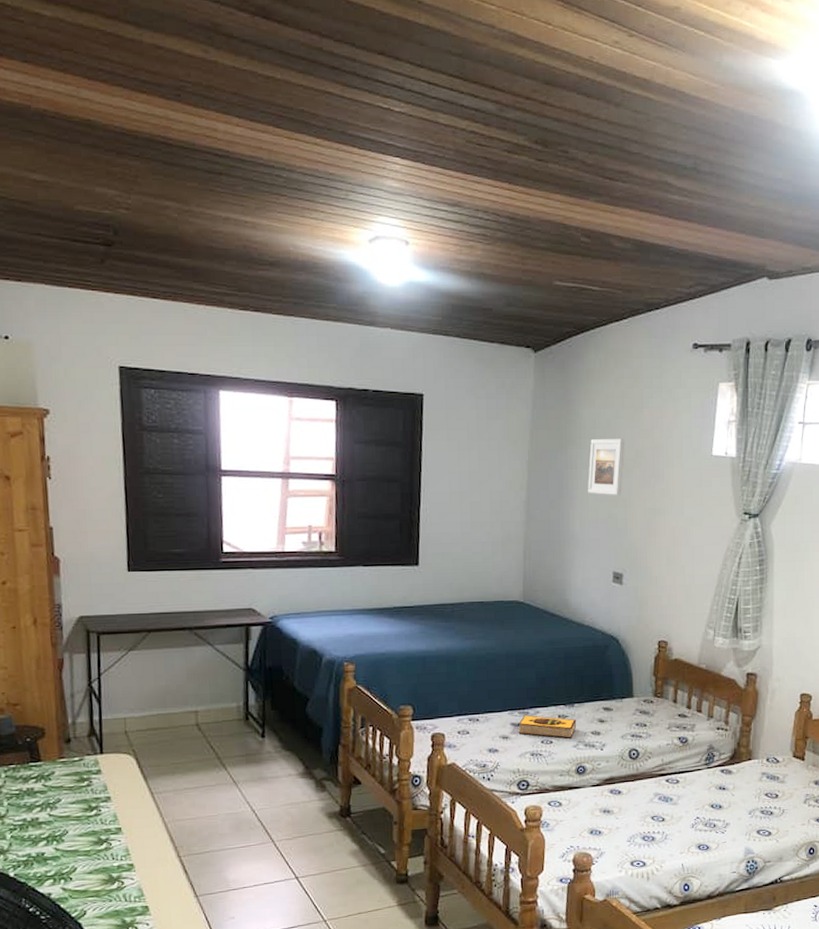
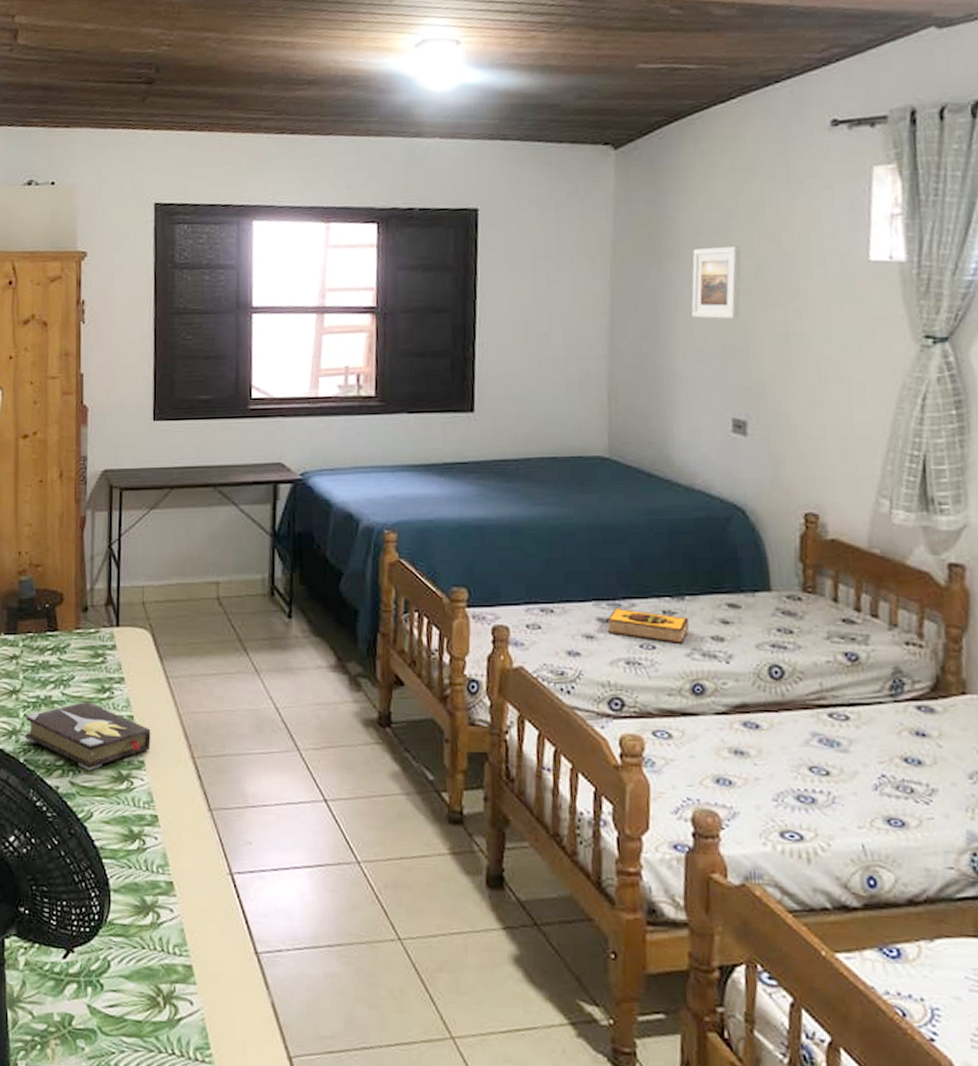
hardback book: none [13,819,139,877] -> present [25,701,151,771]

